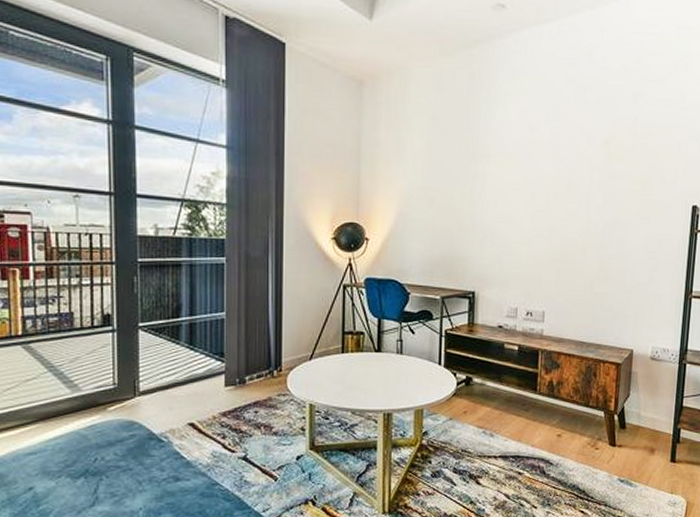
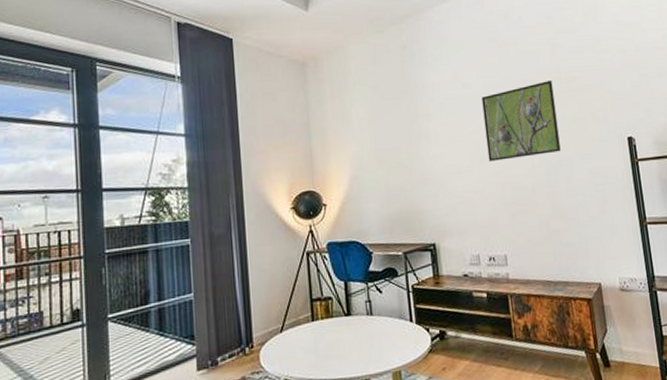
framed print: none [543,134,626,215] -> present [481,81,561,161]

